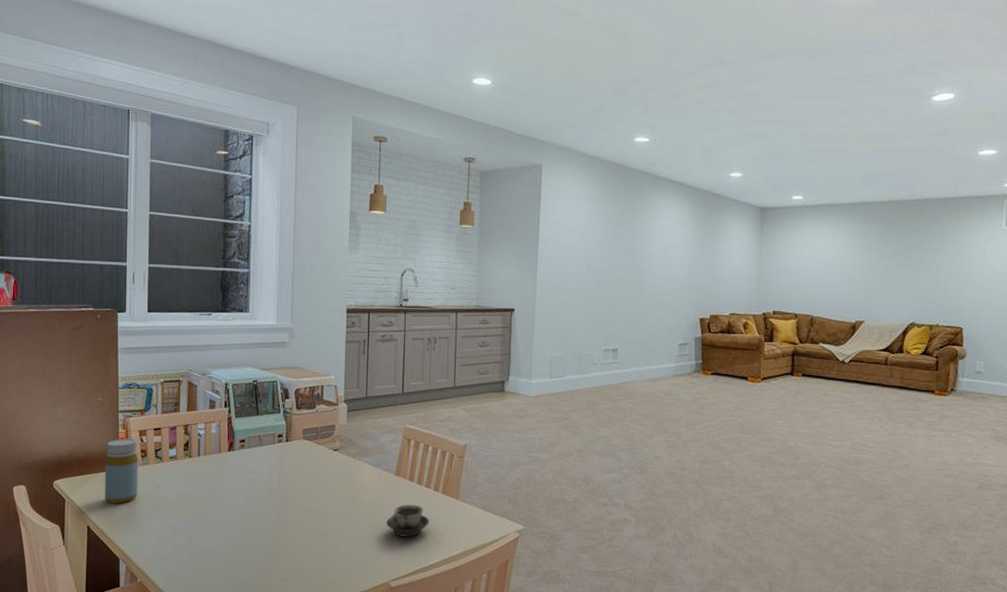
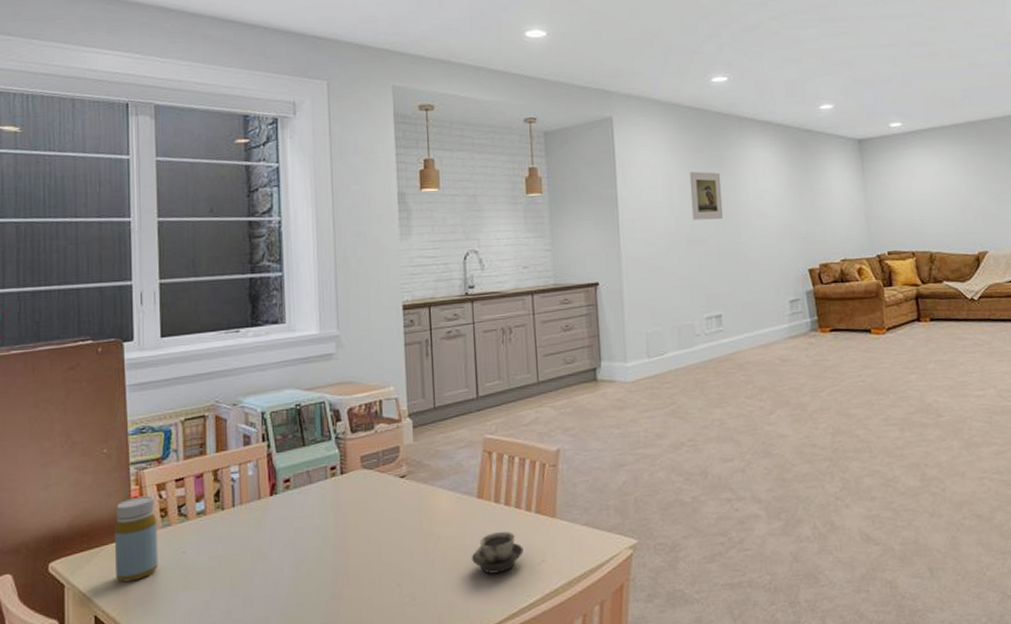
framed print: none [602,220,632,266] -> present [689,171,724,220]

